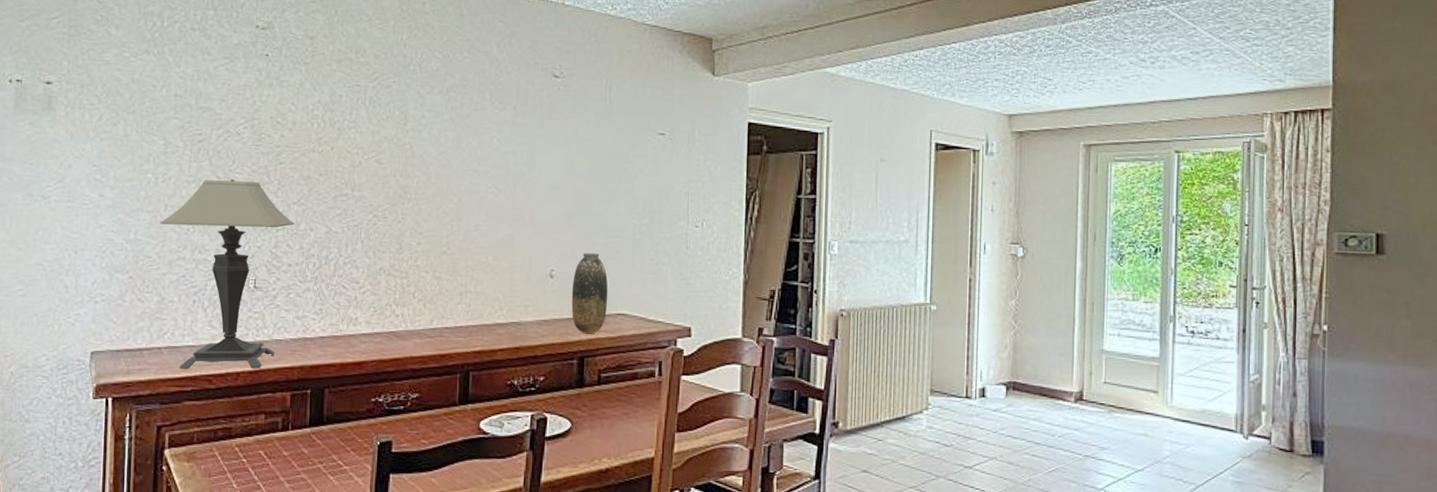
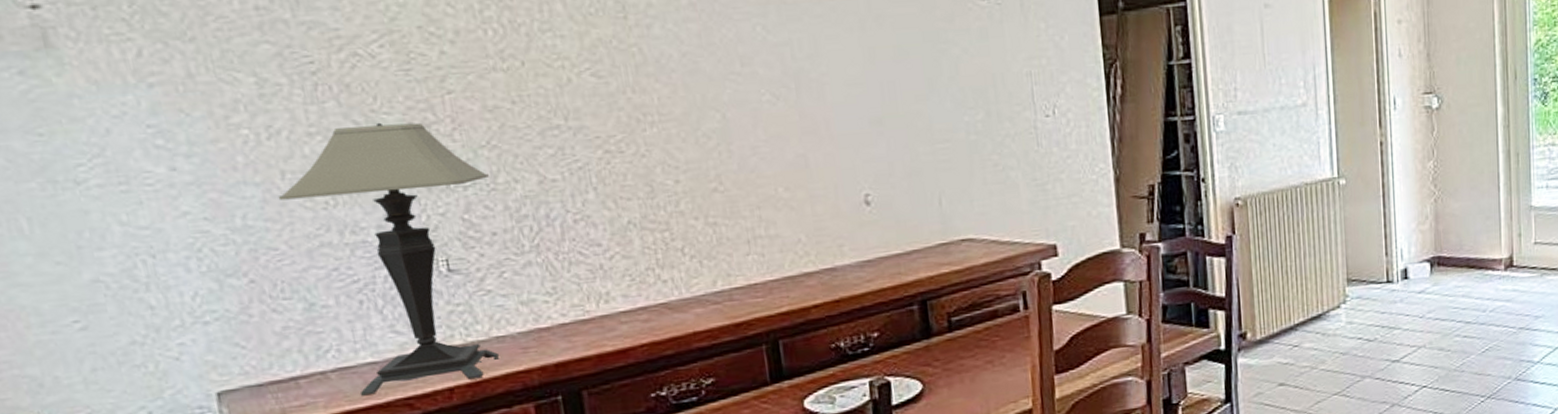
vase: present [571,253,608,334] -> none [896,165,947,271]

